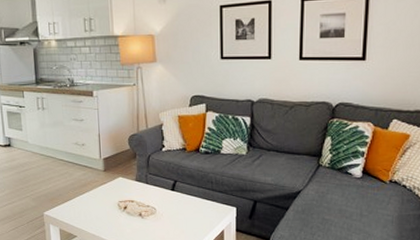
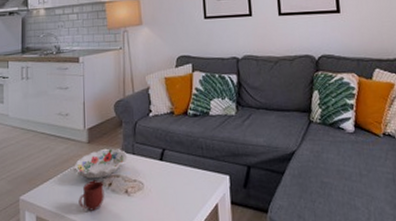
decorative bowl: none [91,177,141,202] -> present [74,148,128,179]
mug: none [97,203,120,228] -> present [78,180,104,211]

